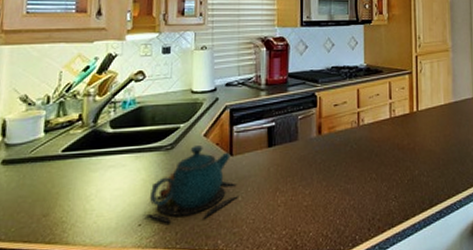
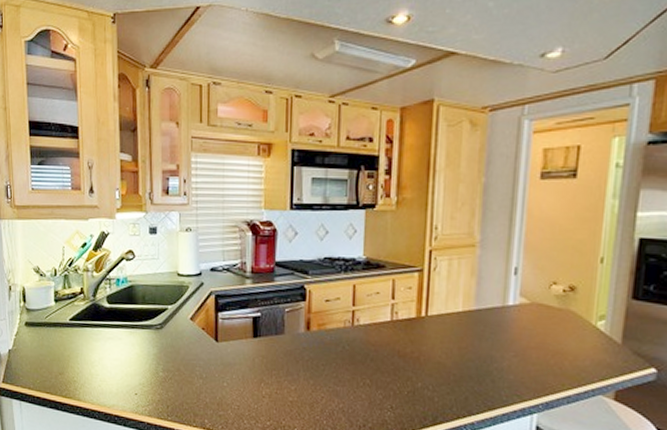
teapot: present [143,145,238,224] -> none [138,328,223,398]

